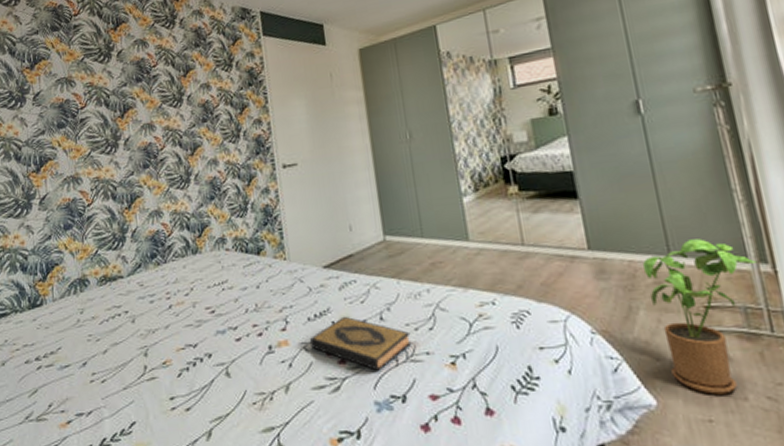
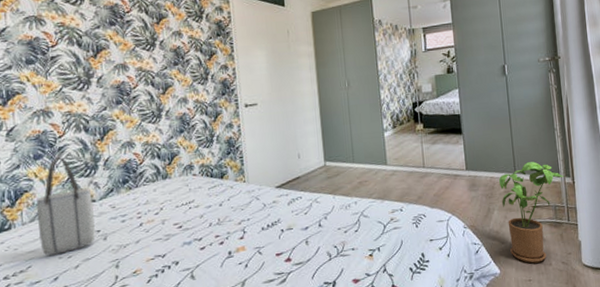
tote bag: none [65,227,123,337] -> present [36,157,95,256]
hardback book: present [310,316,412,371] -> none [263,224,342,265]

